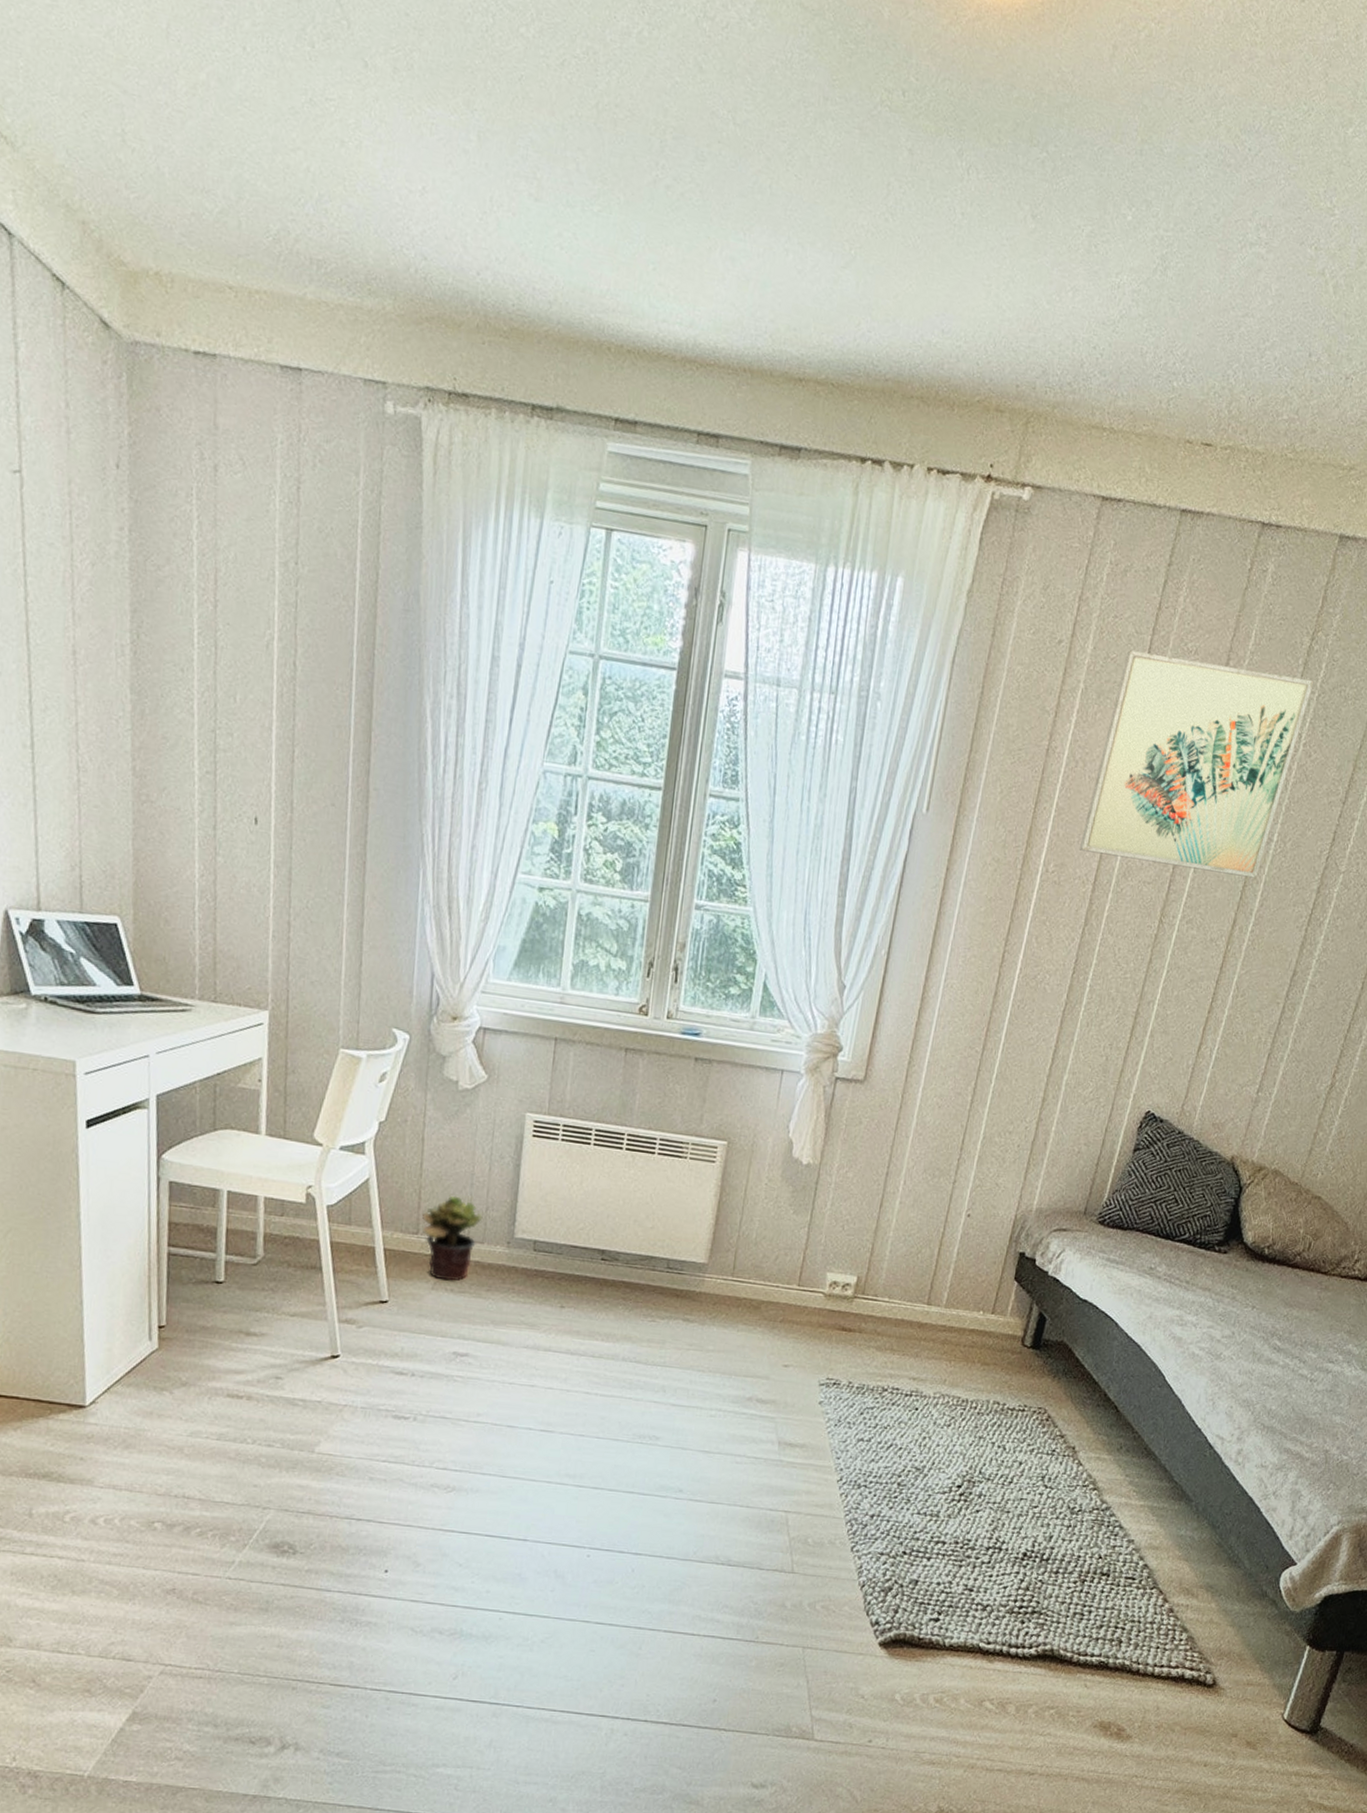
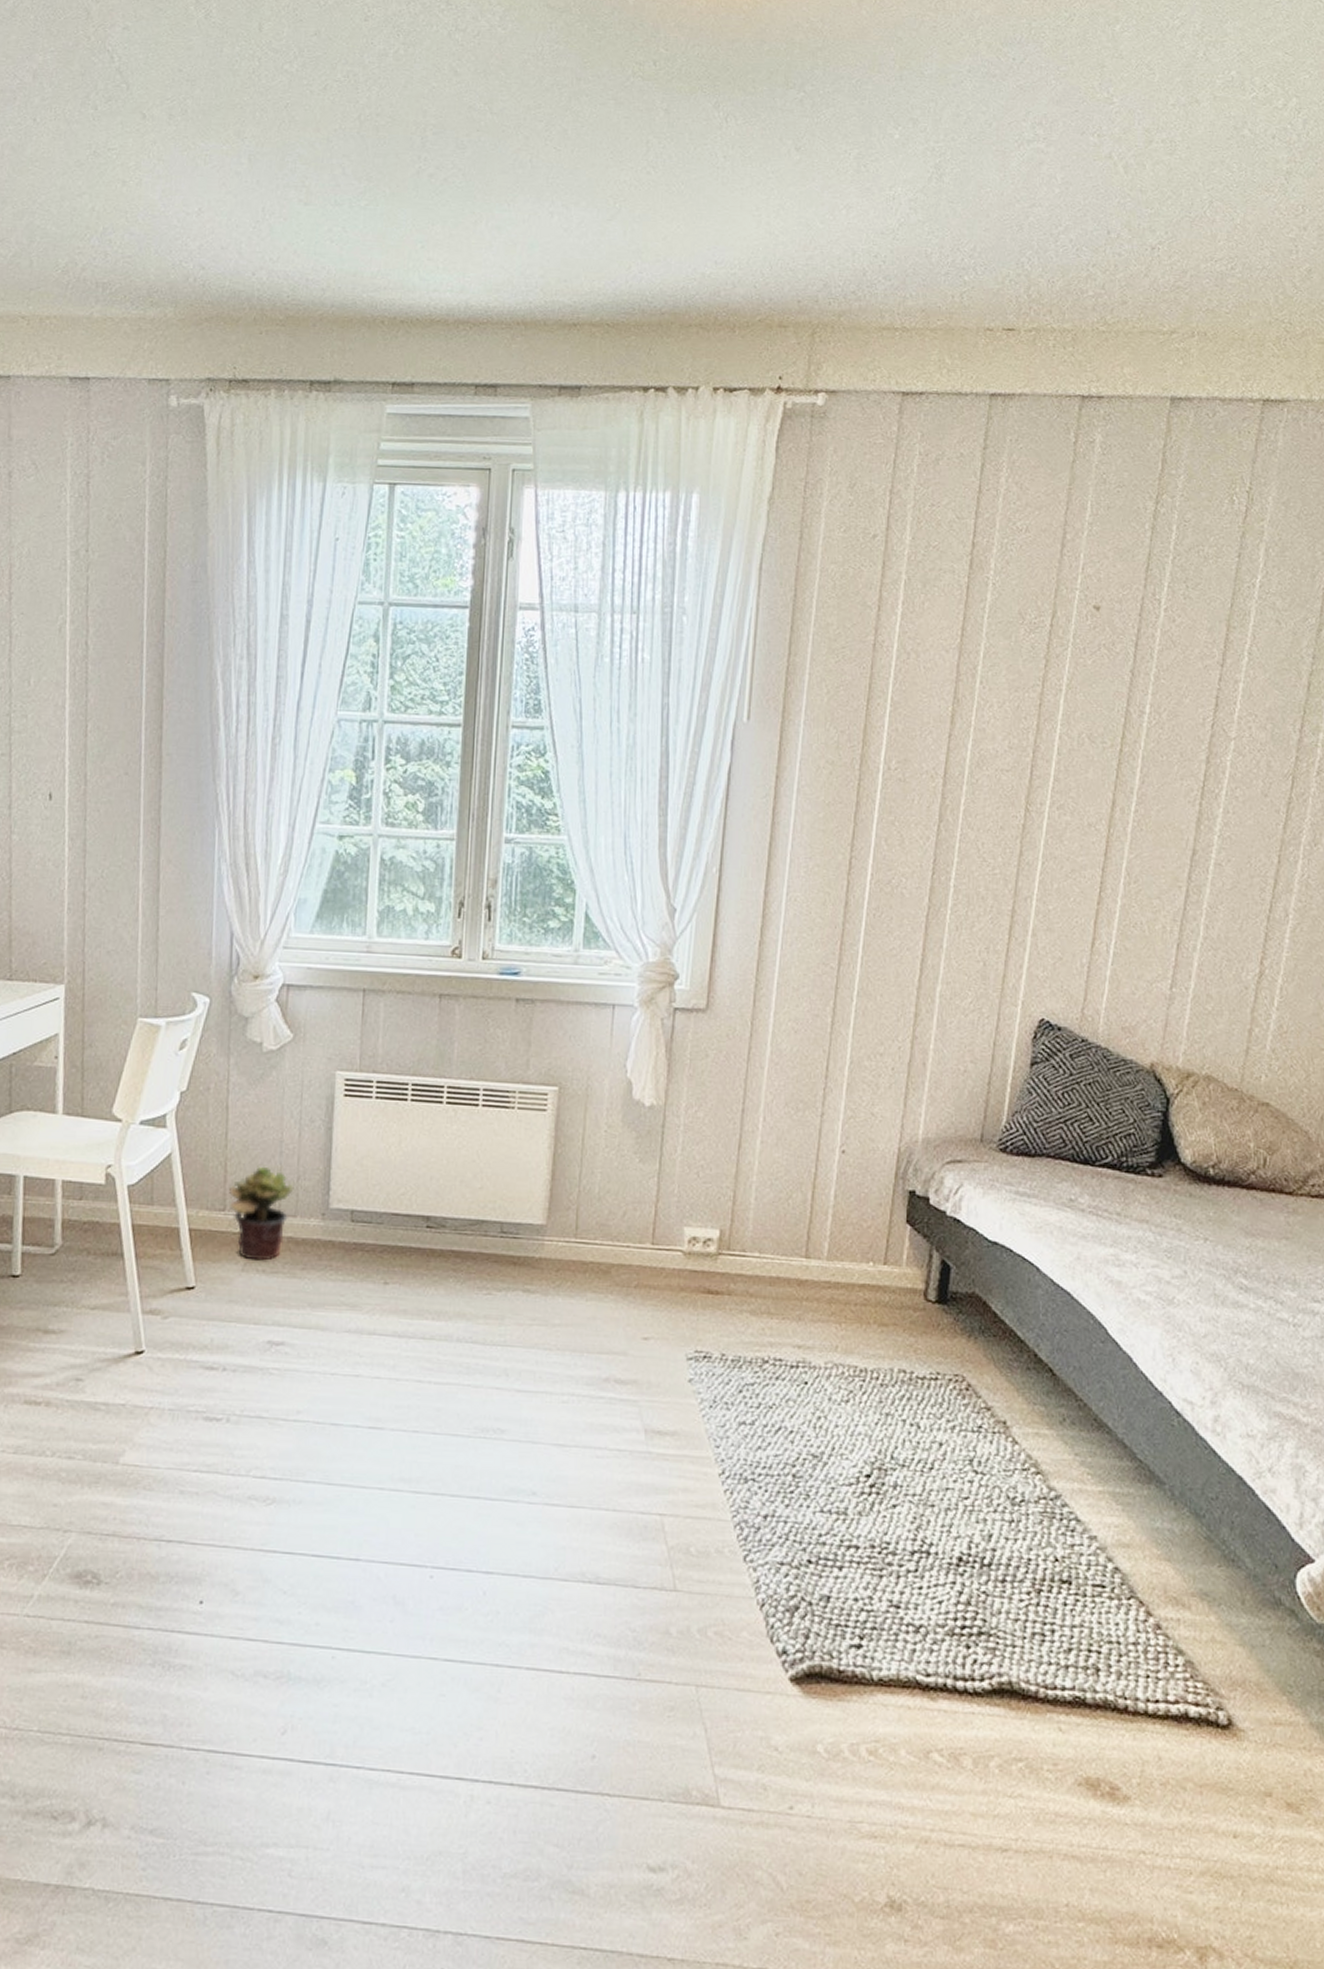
wall art: present [1079,650,1314,878] -> none [922,536,1166,755]

